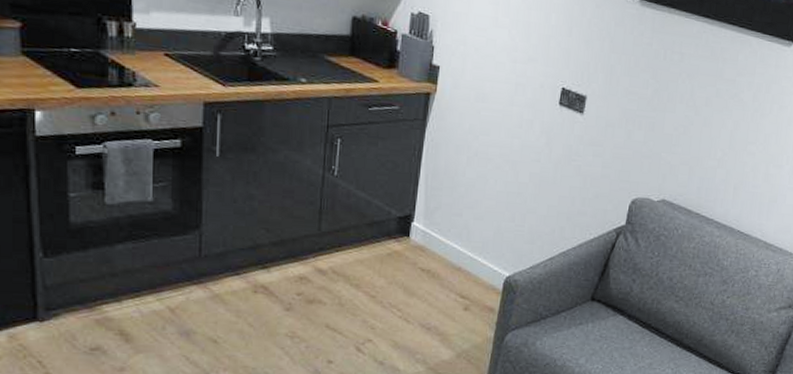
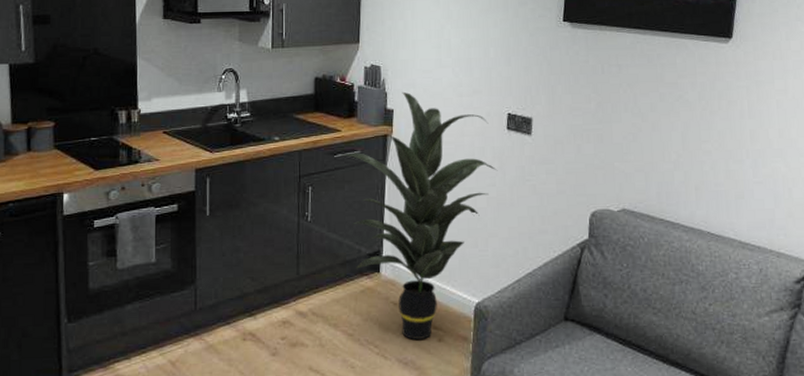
indoor plant: none [376,47,545,307] -> present [340,91,498,340]

